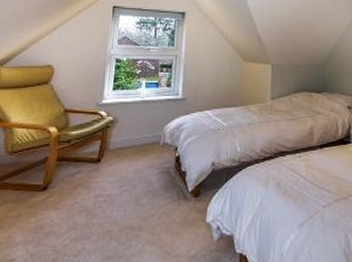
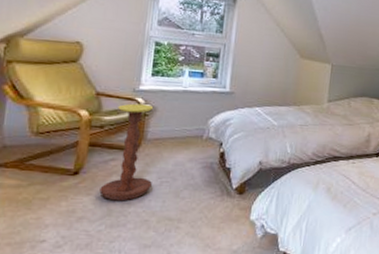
side table: none [66,117,115,214] -> present [99,103,154,201]

